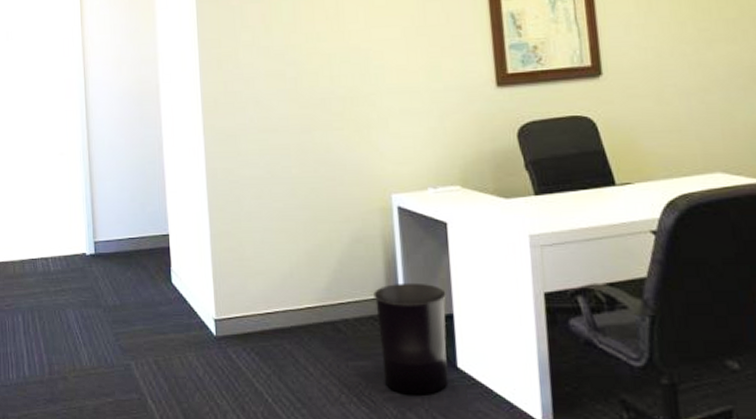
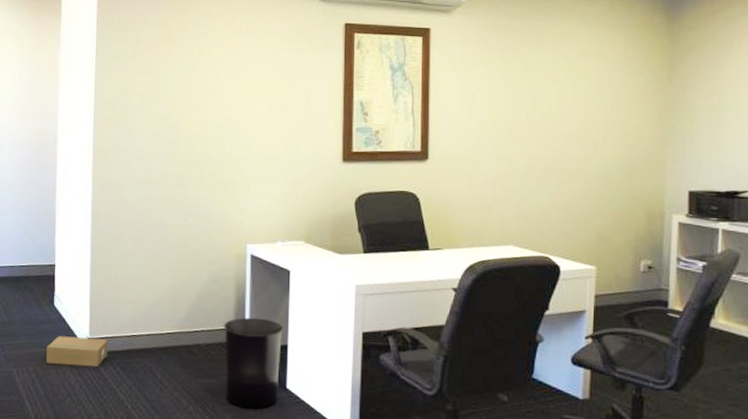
box: none [167,318,238,354] -> present [46,336,108,368]

